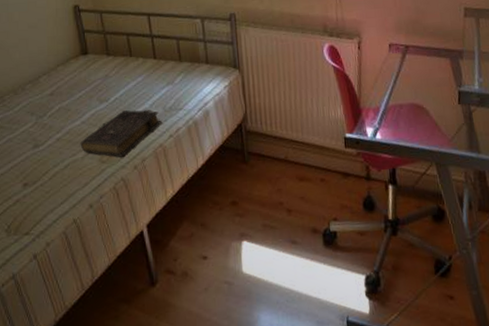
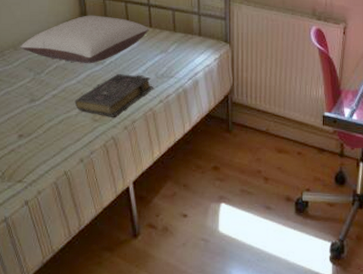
pillow: none [21,51,154,103] -> present [20,15,149,64]

